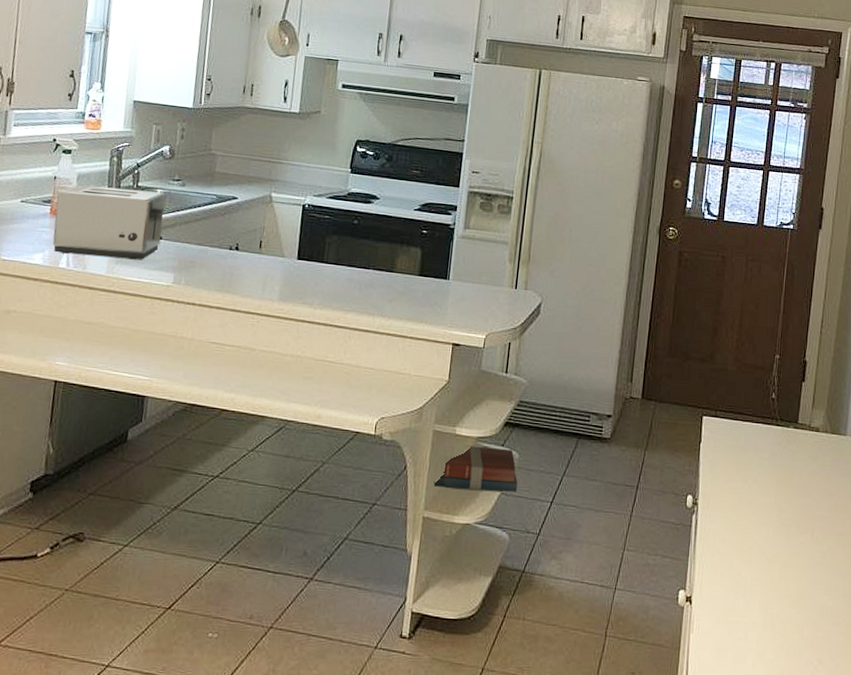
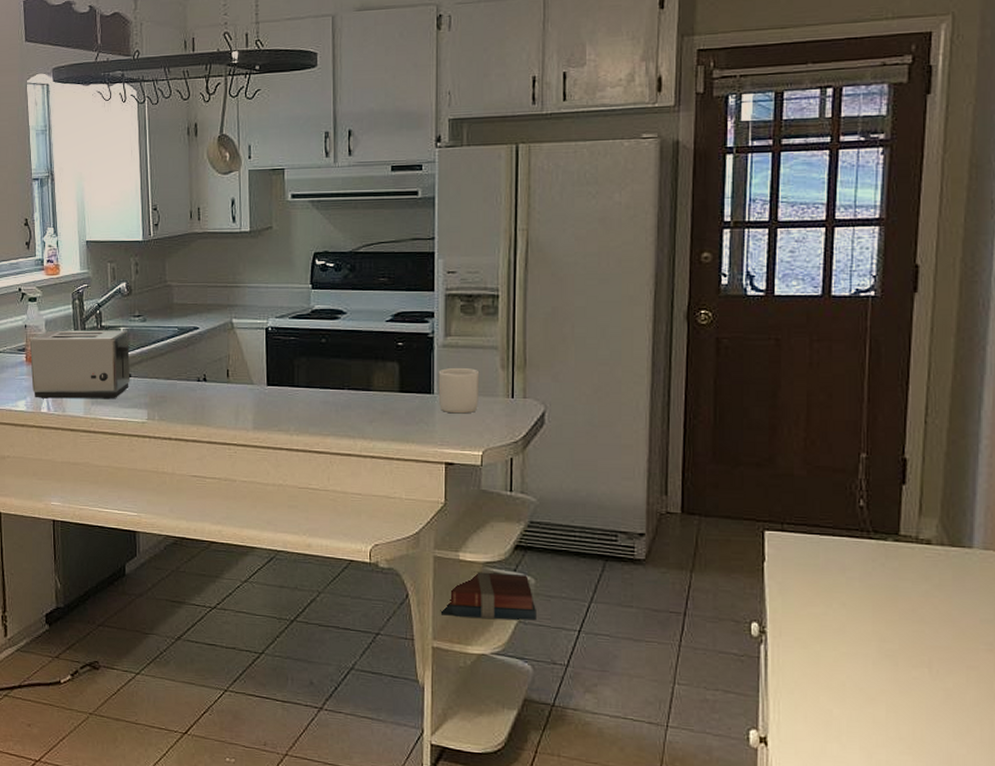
mug: none [453,257,491,300] -> present [438,367,480,414]

